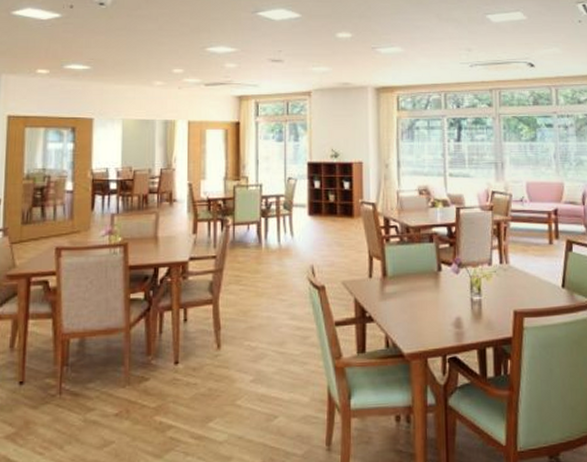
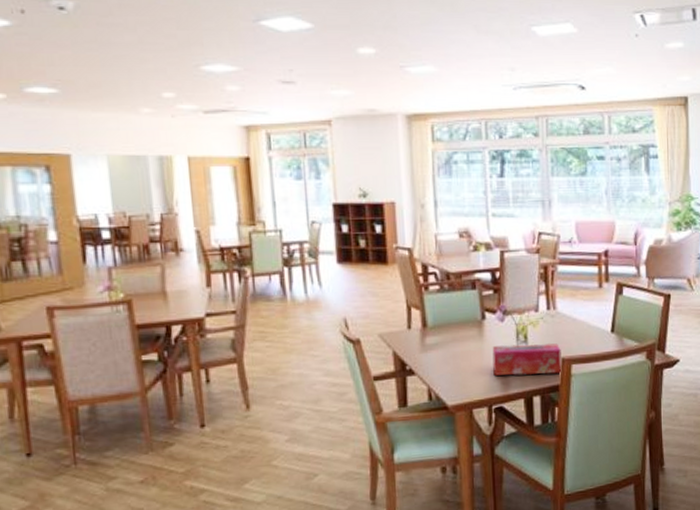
tissue box: none [447,295,514,326] -> present [492,343,562,376]

